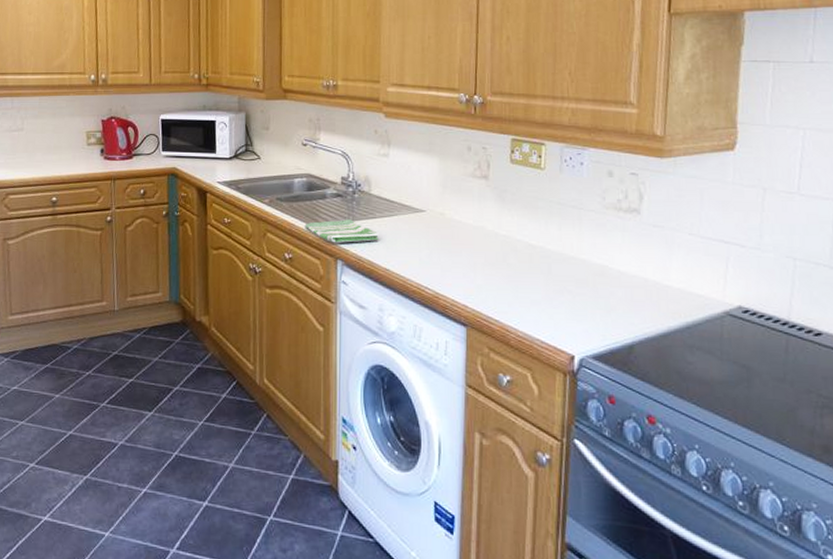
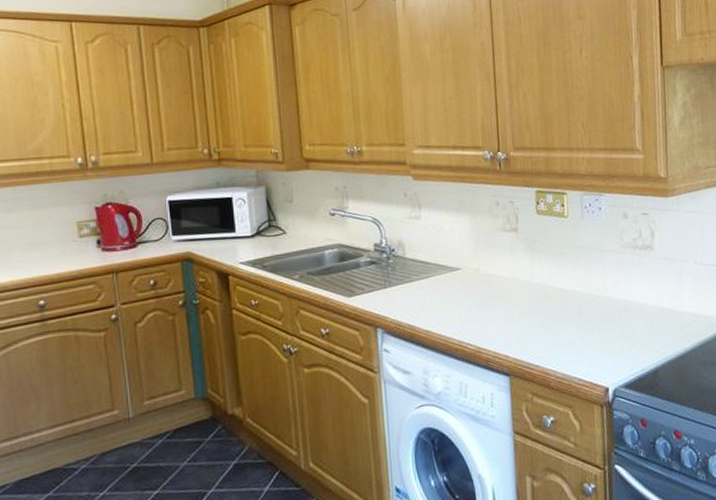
dish towel: present [304,219,379,243] -> none [339,285,417,312]

